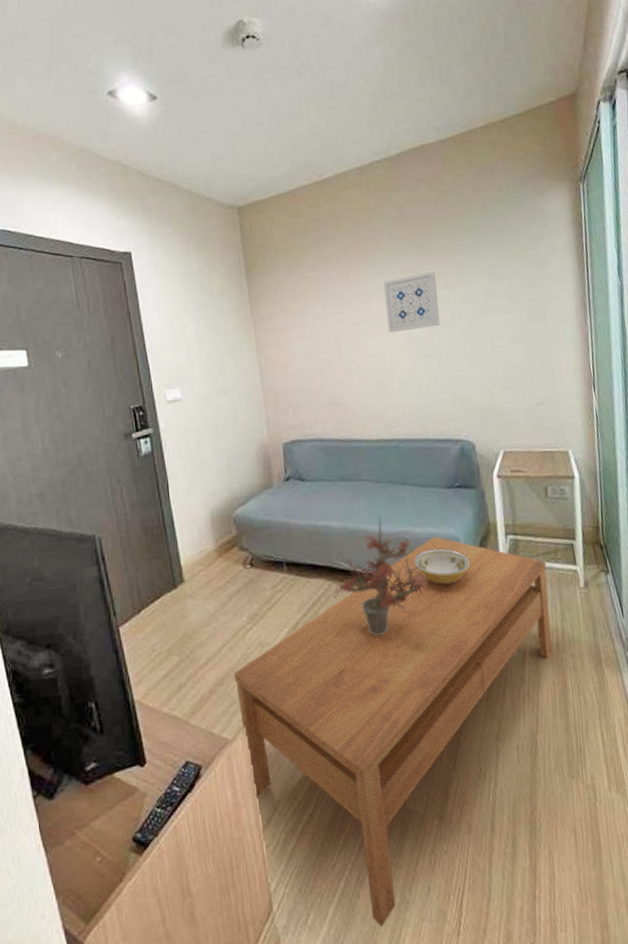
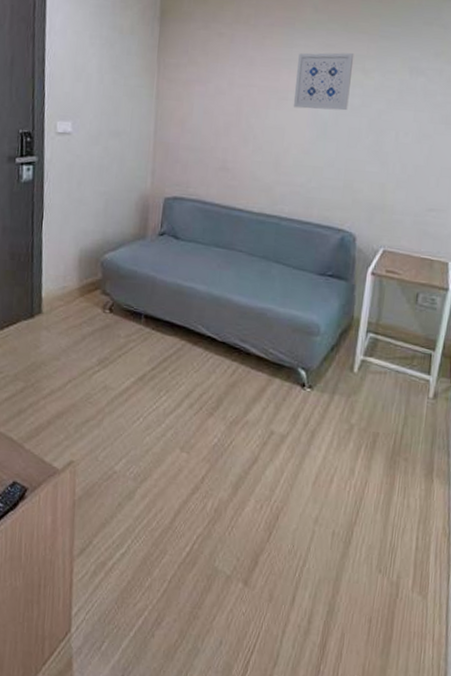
coffee table: present [234,536,552,928] -> none [72,319,400,667]
potted plant: present [326,515,427,635] -> none [181,288,280,403]
ceramic bowl: present [413,548,470,585] -> none [270,330,325,368]

